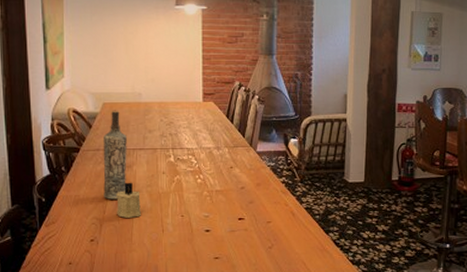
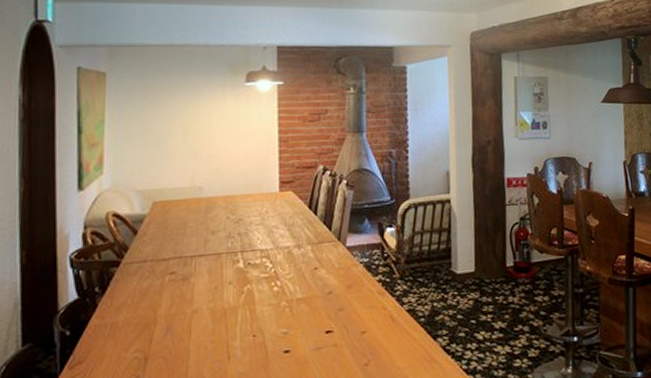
bottle: present [103,110,127,200] -> none [151,209,183,324]
candle: present [116,182,141,218] -> none [168,298,200,346]

